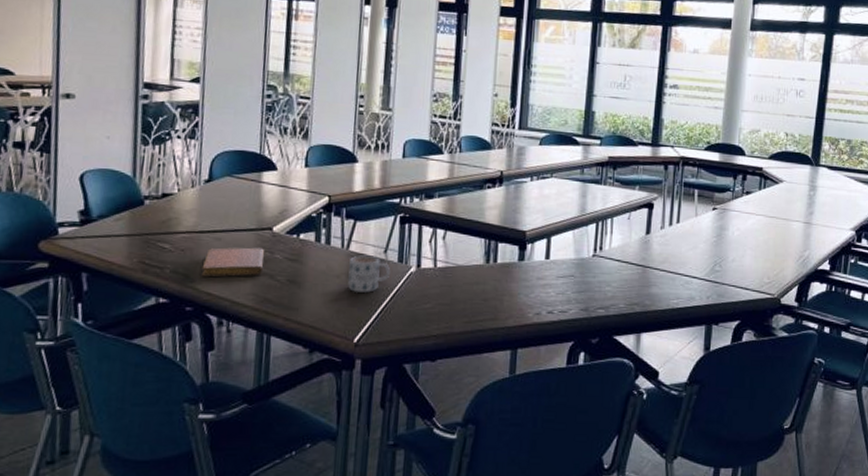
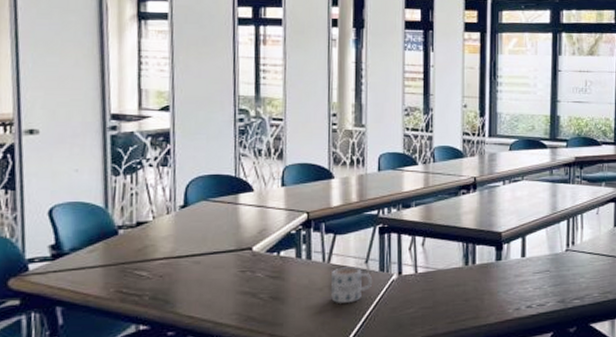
notebook: present [201,247,265,277] -> none [182,268,246,301]

